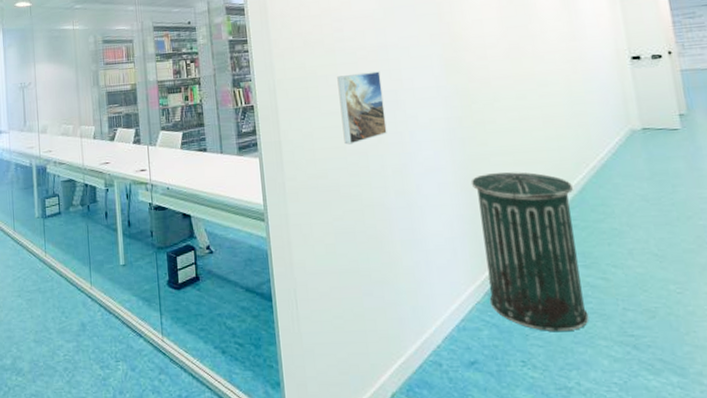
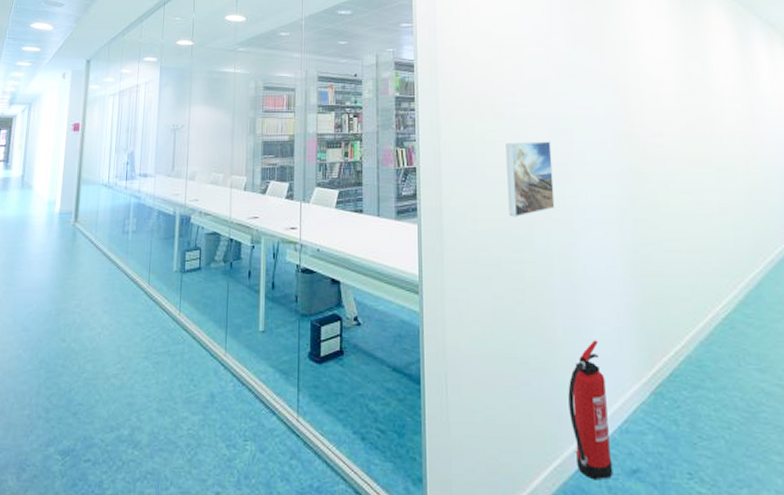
fire extinguisher: none [408,250,453,373] -> present [568,340,613,480]
trash can: present [470,172,589,332] -> none [640,260,763,443]

